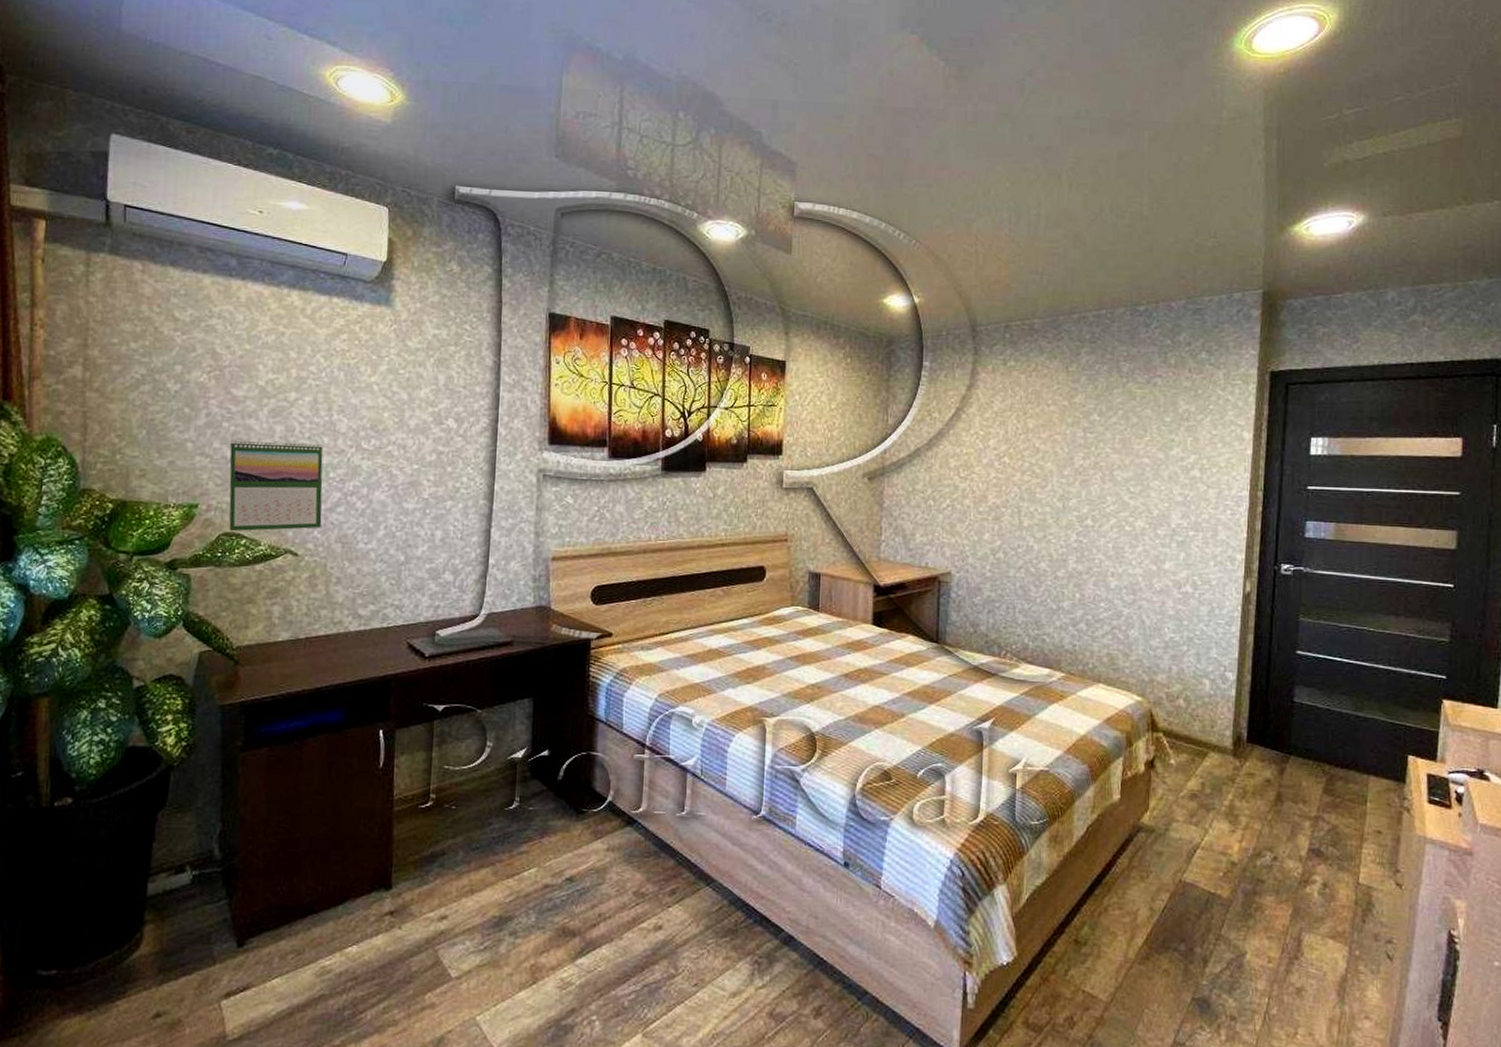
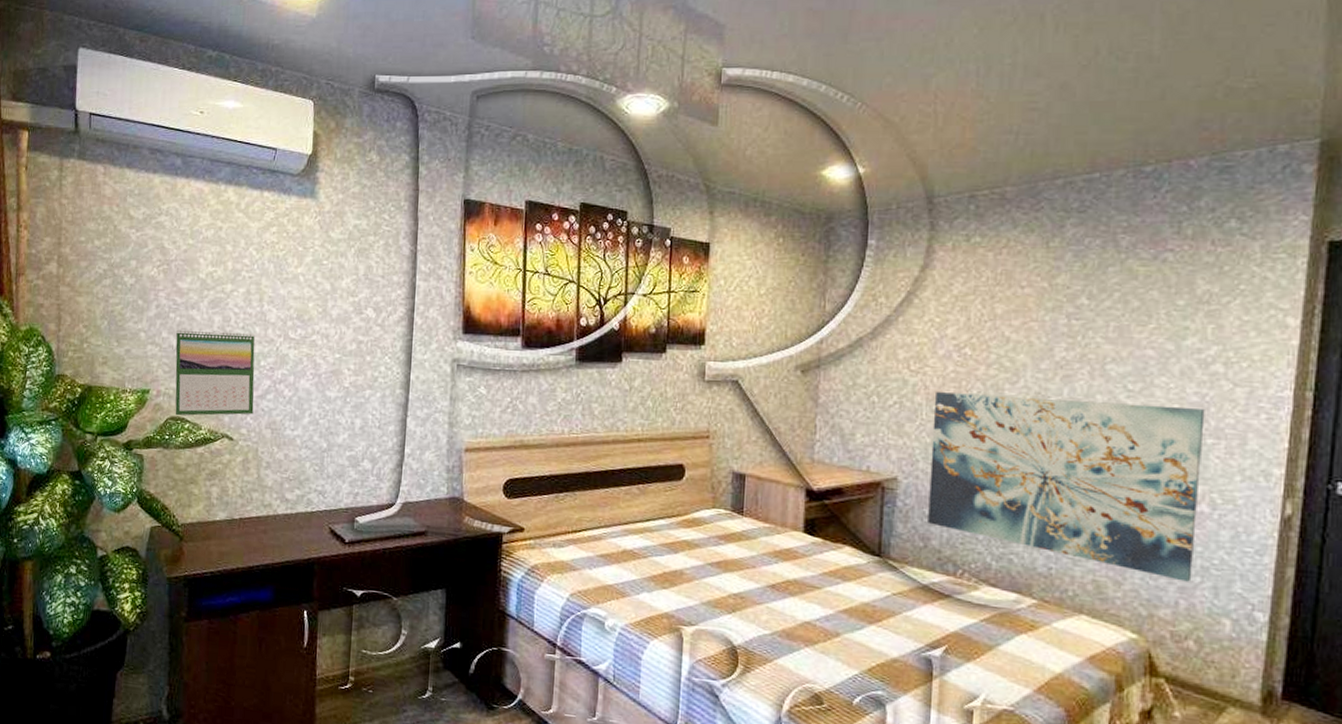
wall art: none [977,496,1187,651] -> present [928,392,1205,582]

